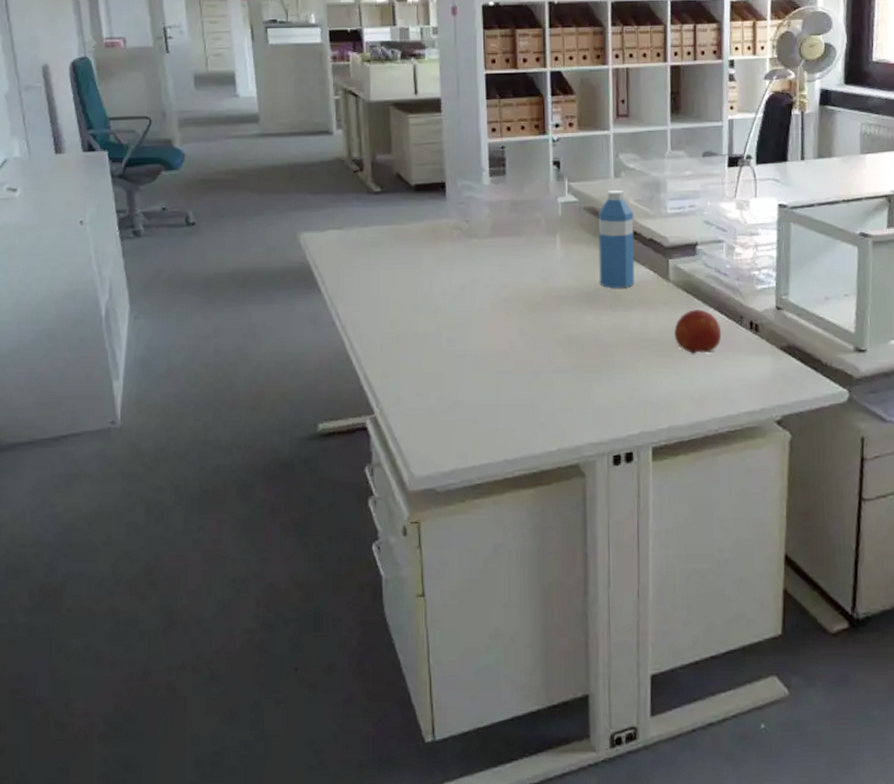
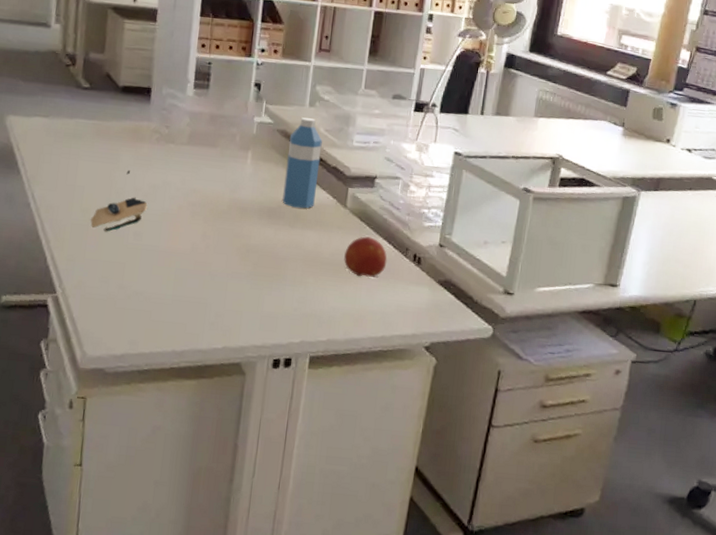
computer mouse: none [399,273,457,342] -> present [90,170,148,232]

